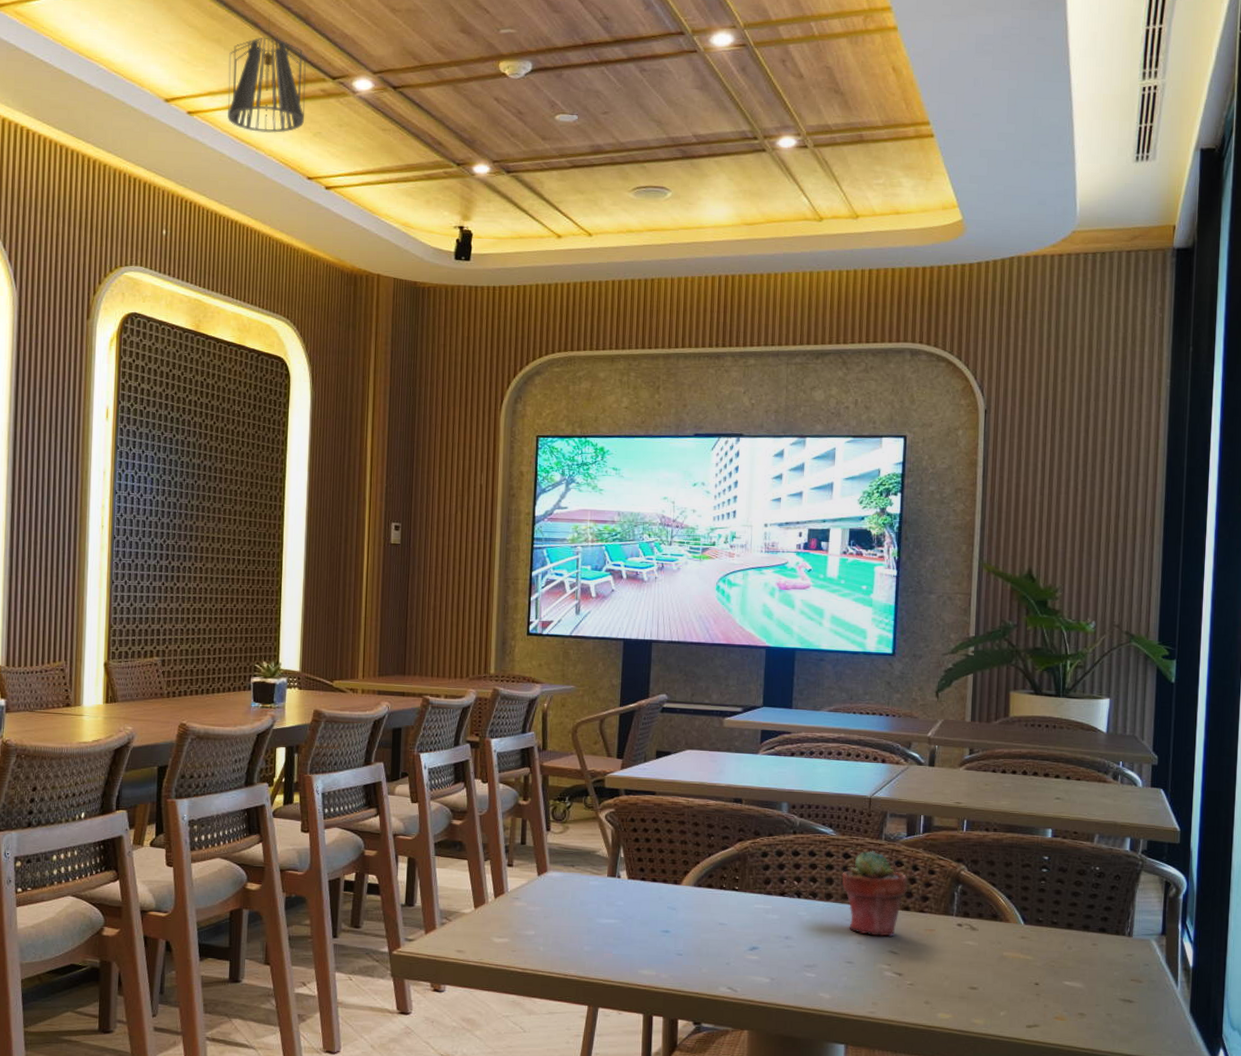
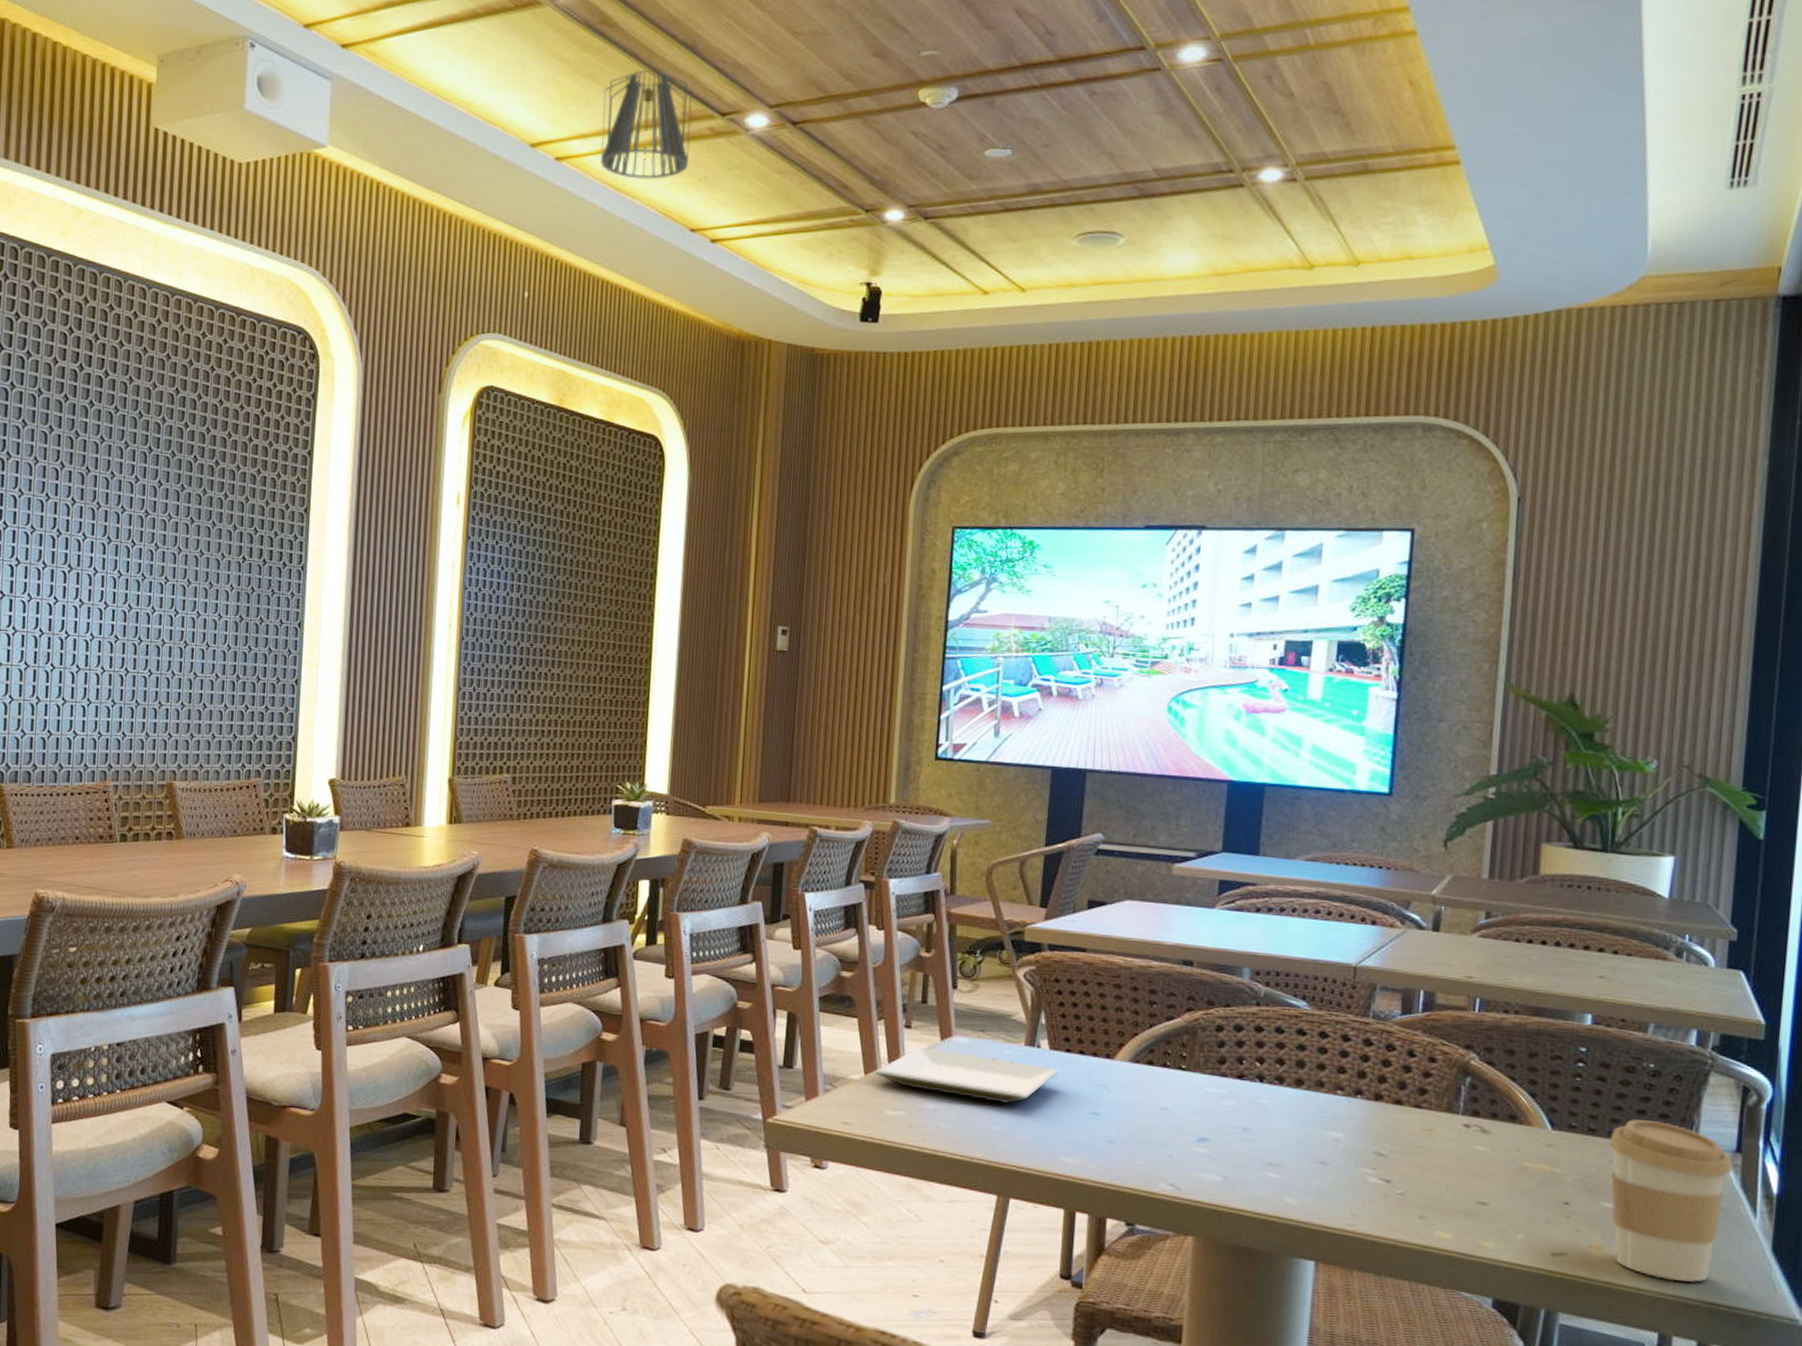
plate: none [484,882,636,928] -> present [875,1047,1059,1104]
potted succulent: present [841,851,908,937] -> none [1316,1030,1401,1135]
coffee cup: none [1068,913,1159,1042] -> present [1609,1119,1733,1282]

